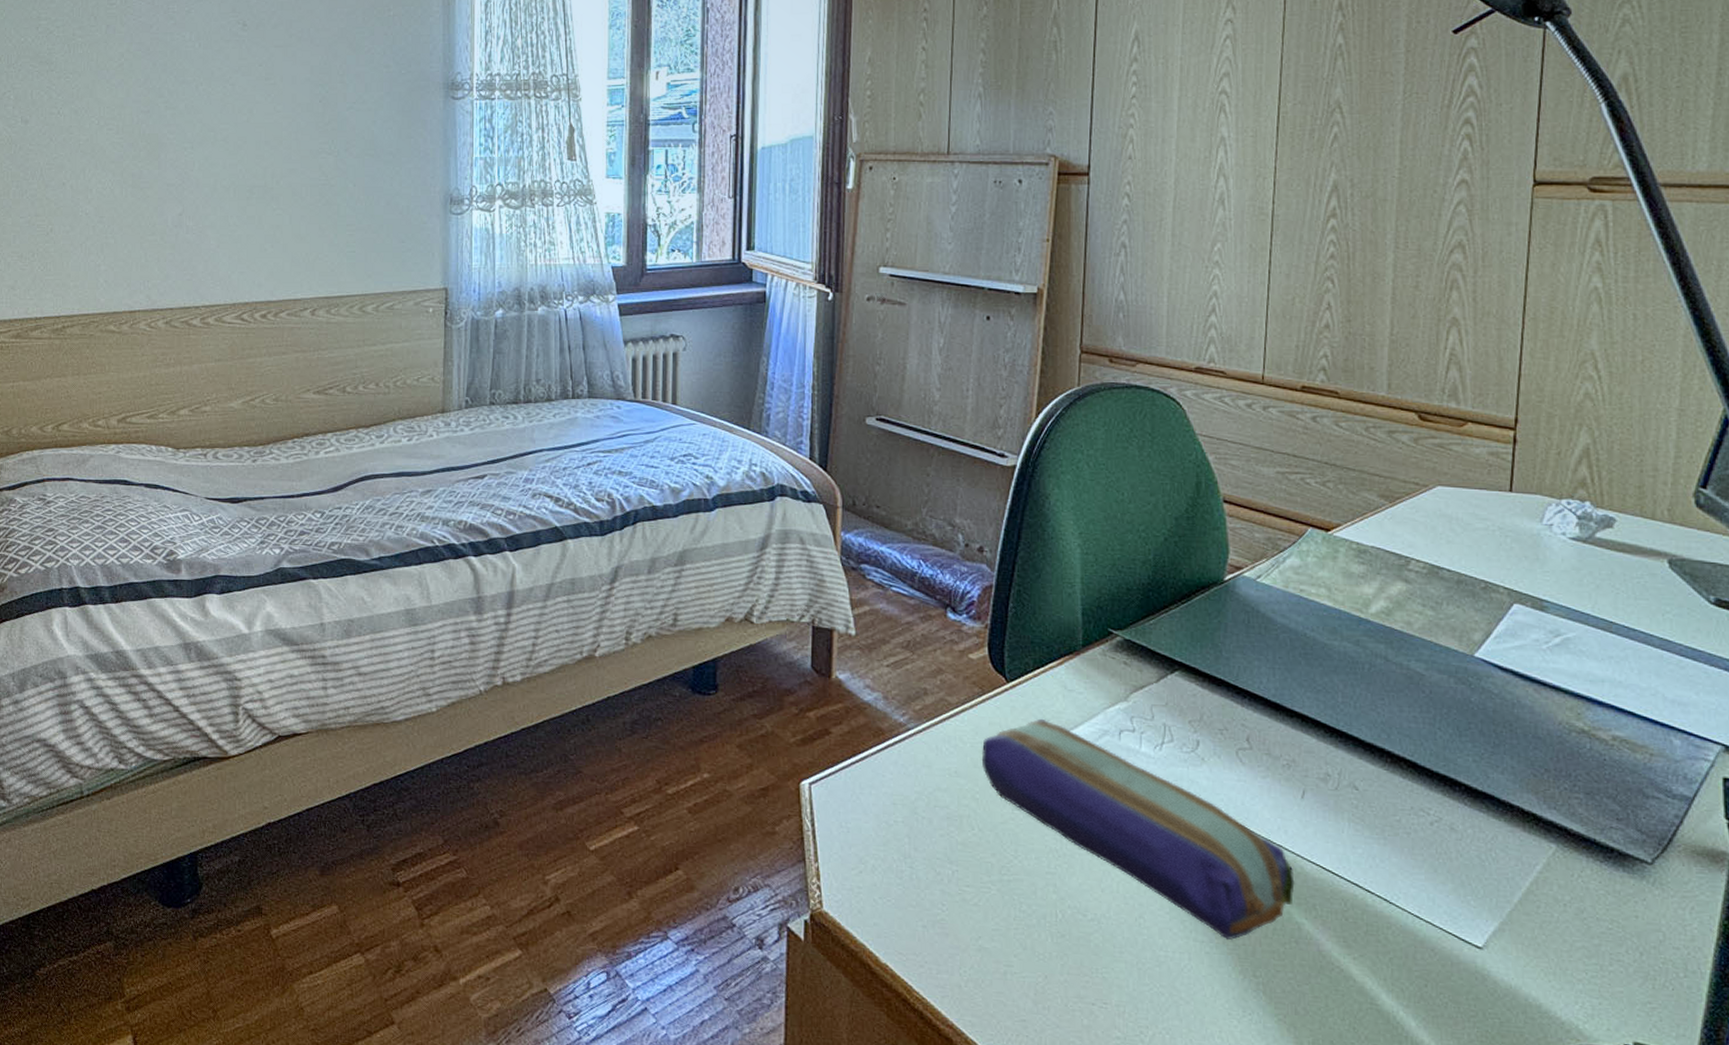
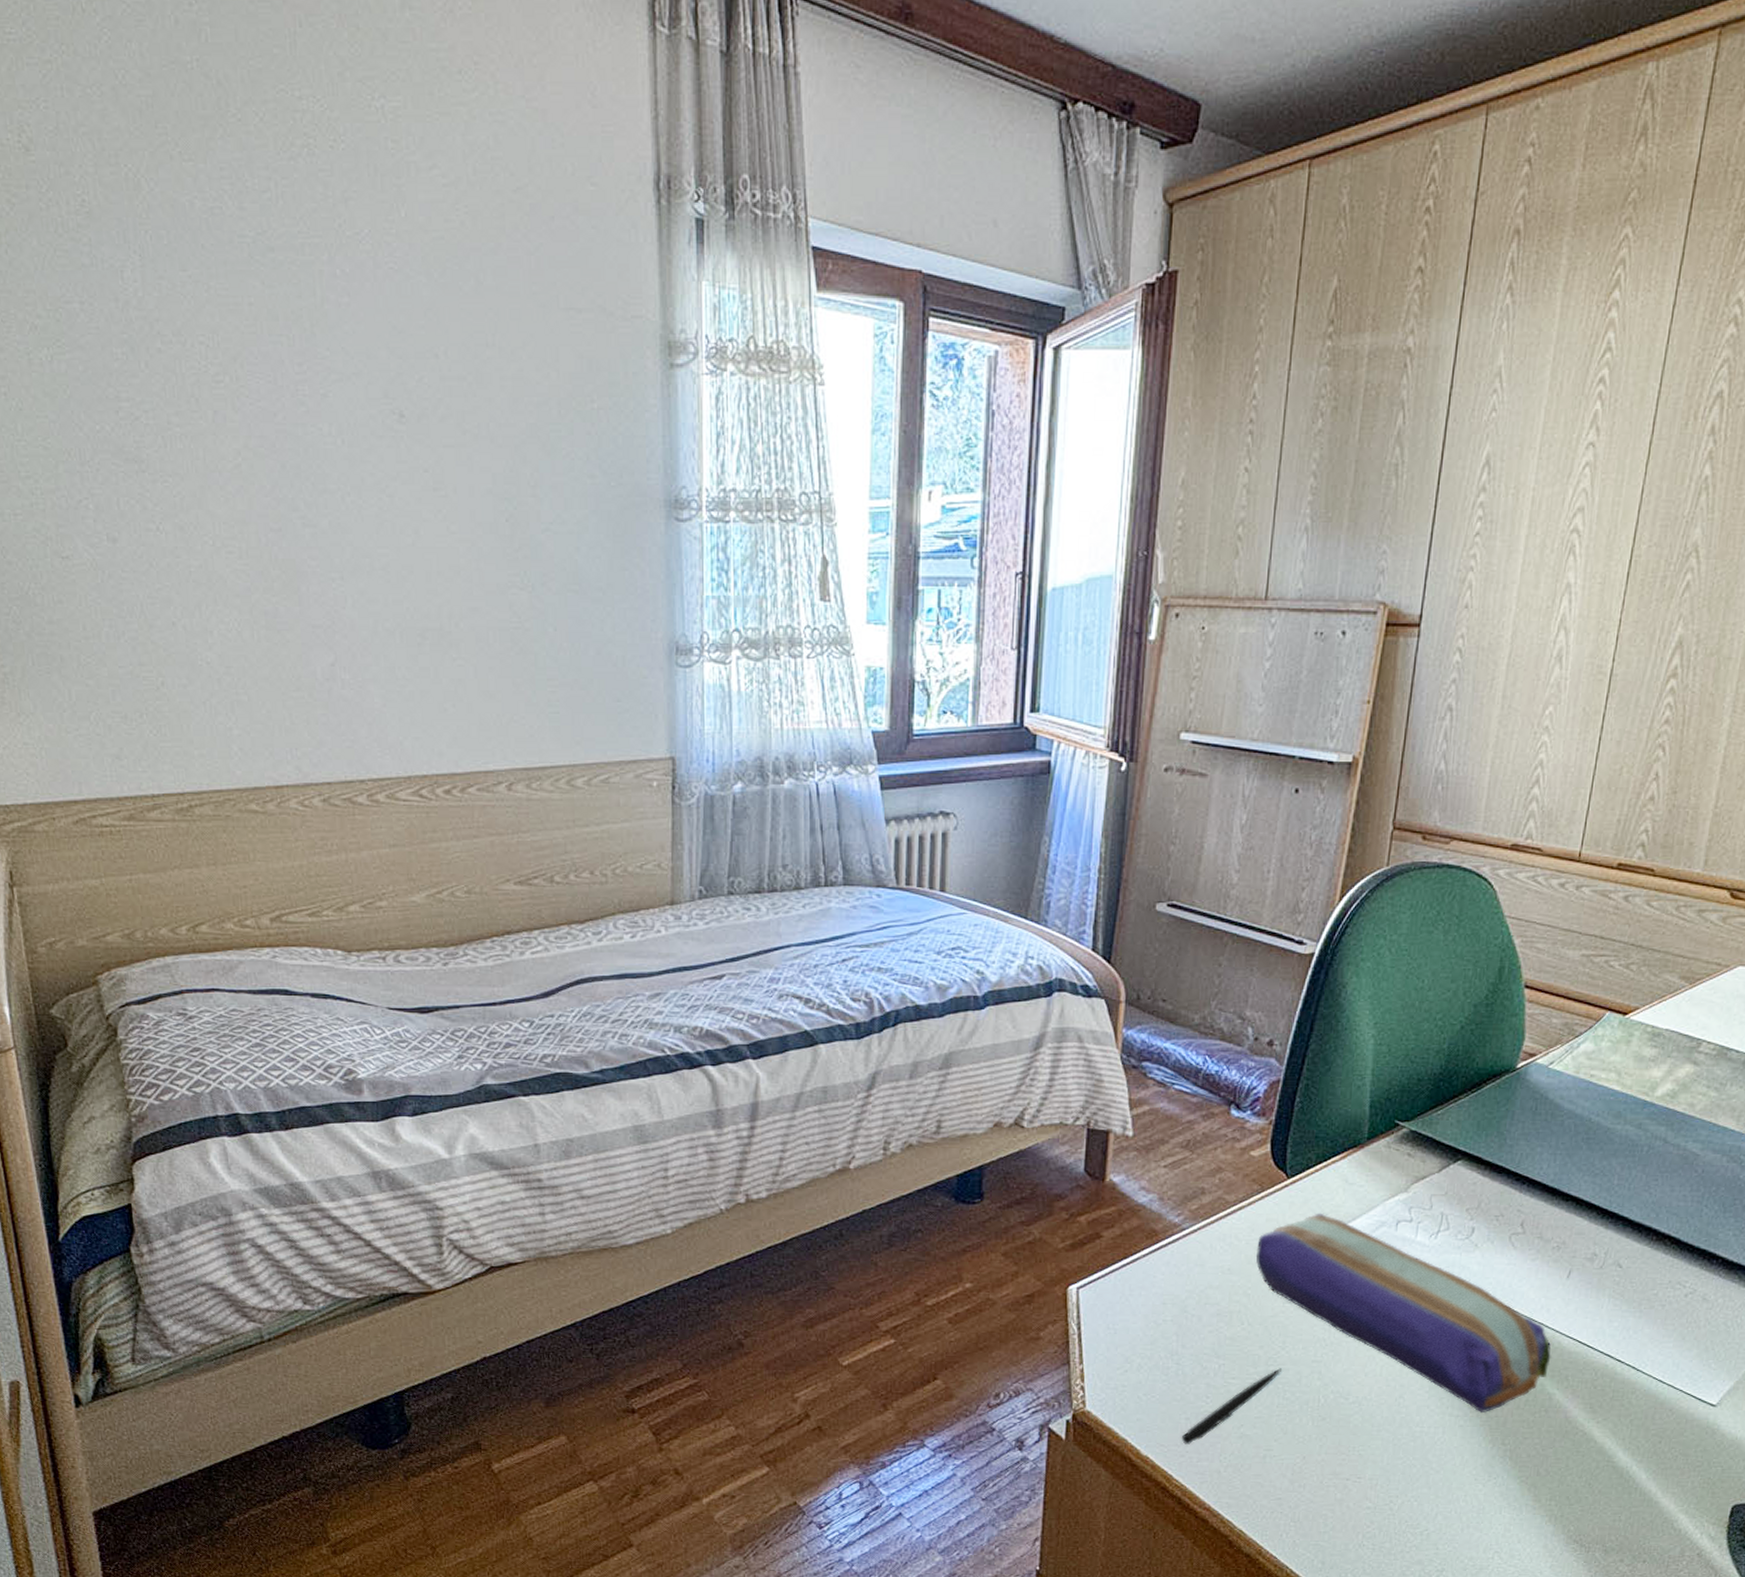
pen: none [919,878,1017,954] -> present [1181,1368,1283,1444]

